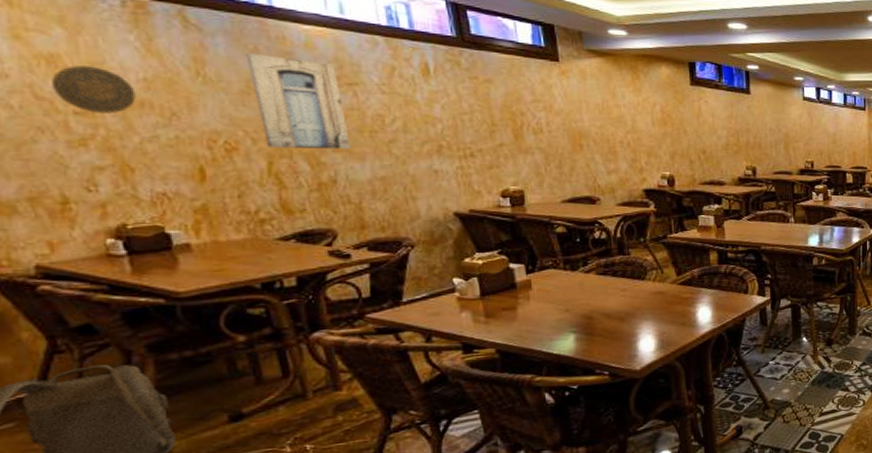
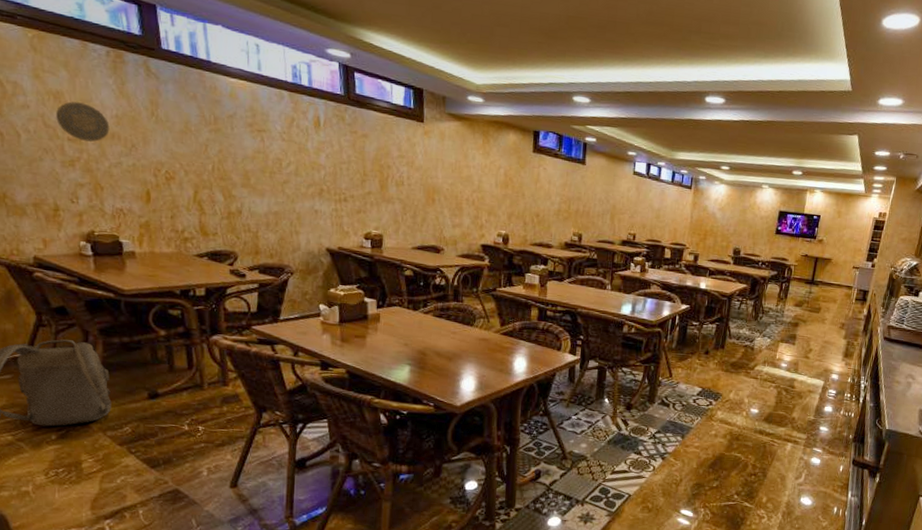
wall art: present [245,52,350,150] -> none [187,99,255,186]

